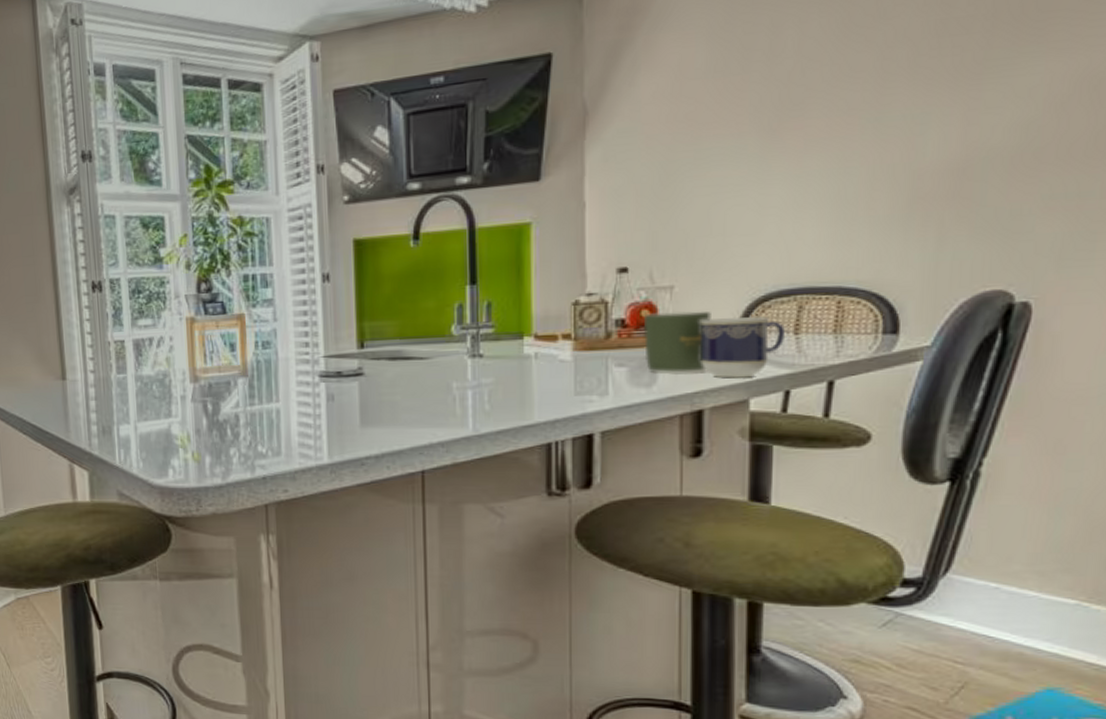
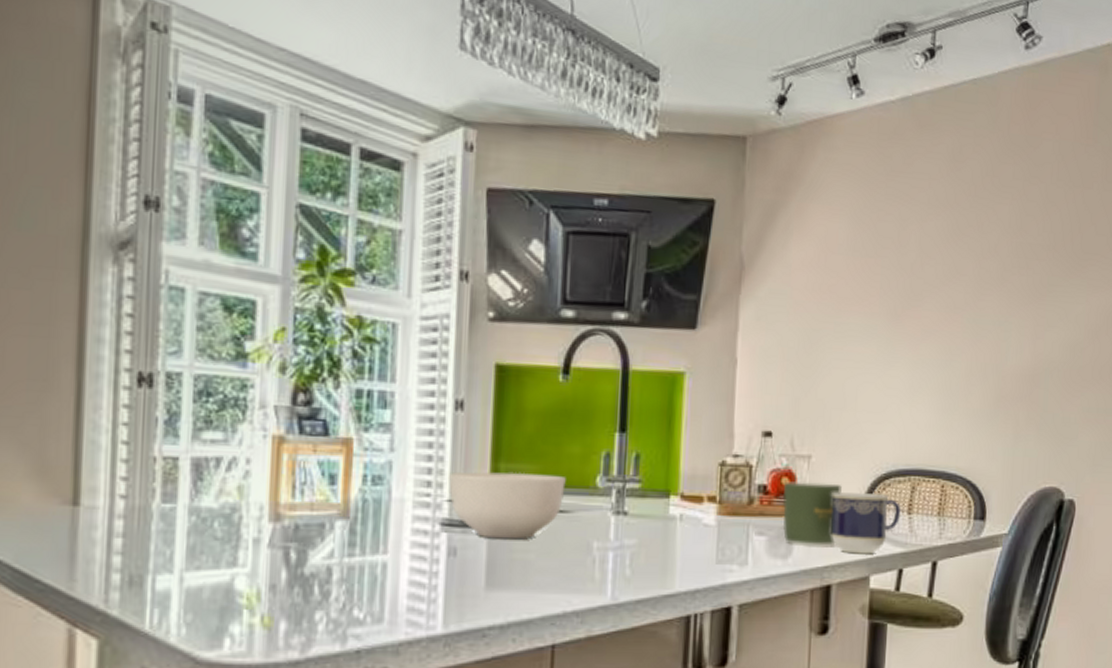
bowl: none [323,328,423,385] -> present [449,471,566,540]

